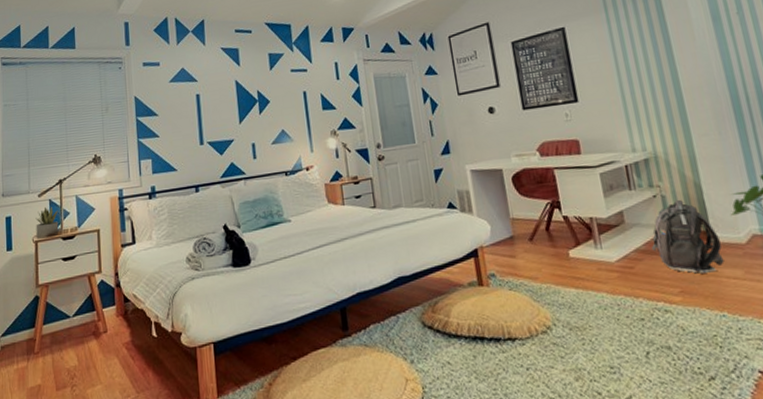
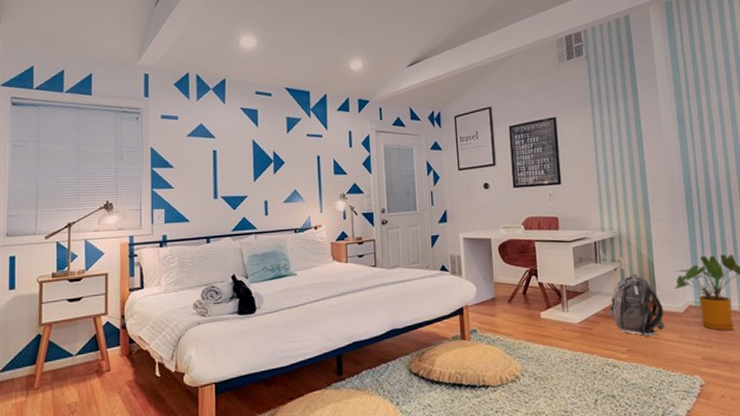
succulent plant: present [35,207,59,239] -> none [41,249,65,280]

